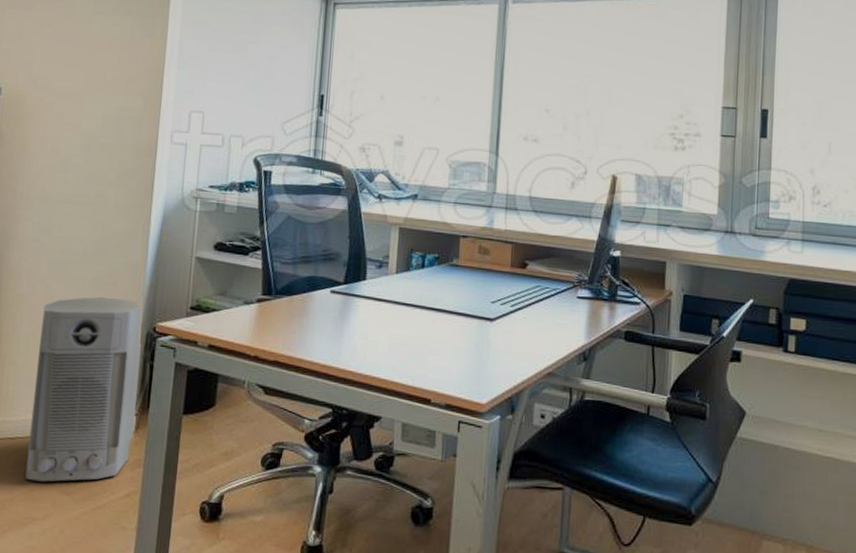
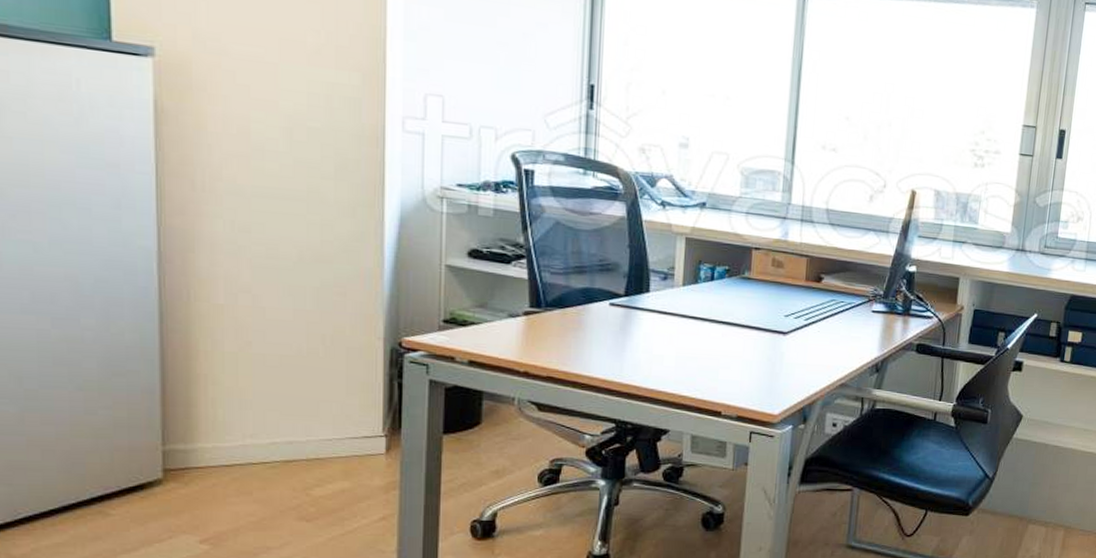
air purifier: present [25,297,142,482] -> none [250,308,385,510]

